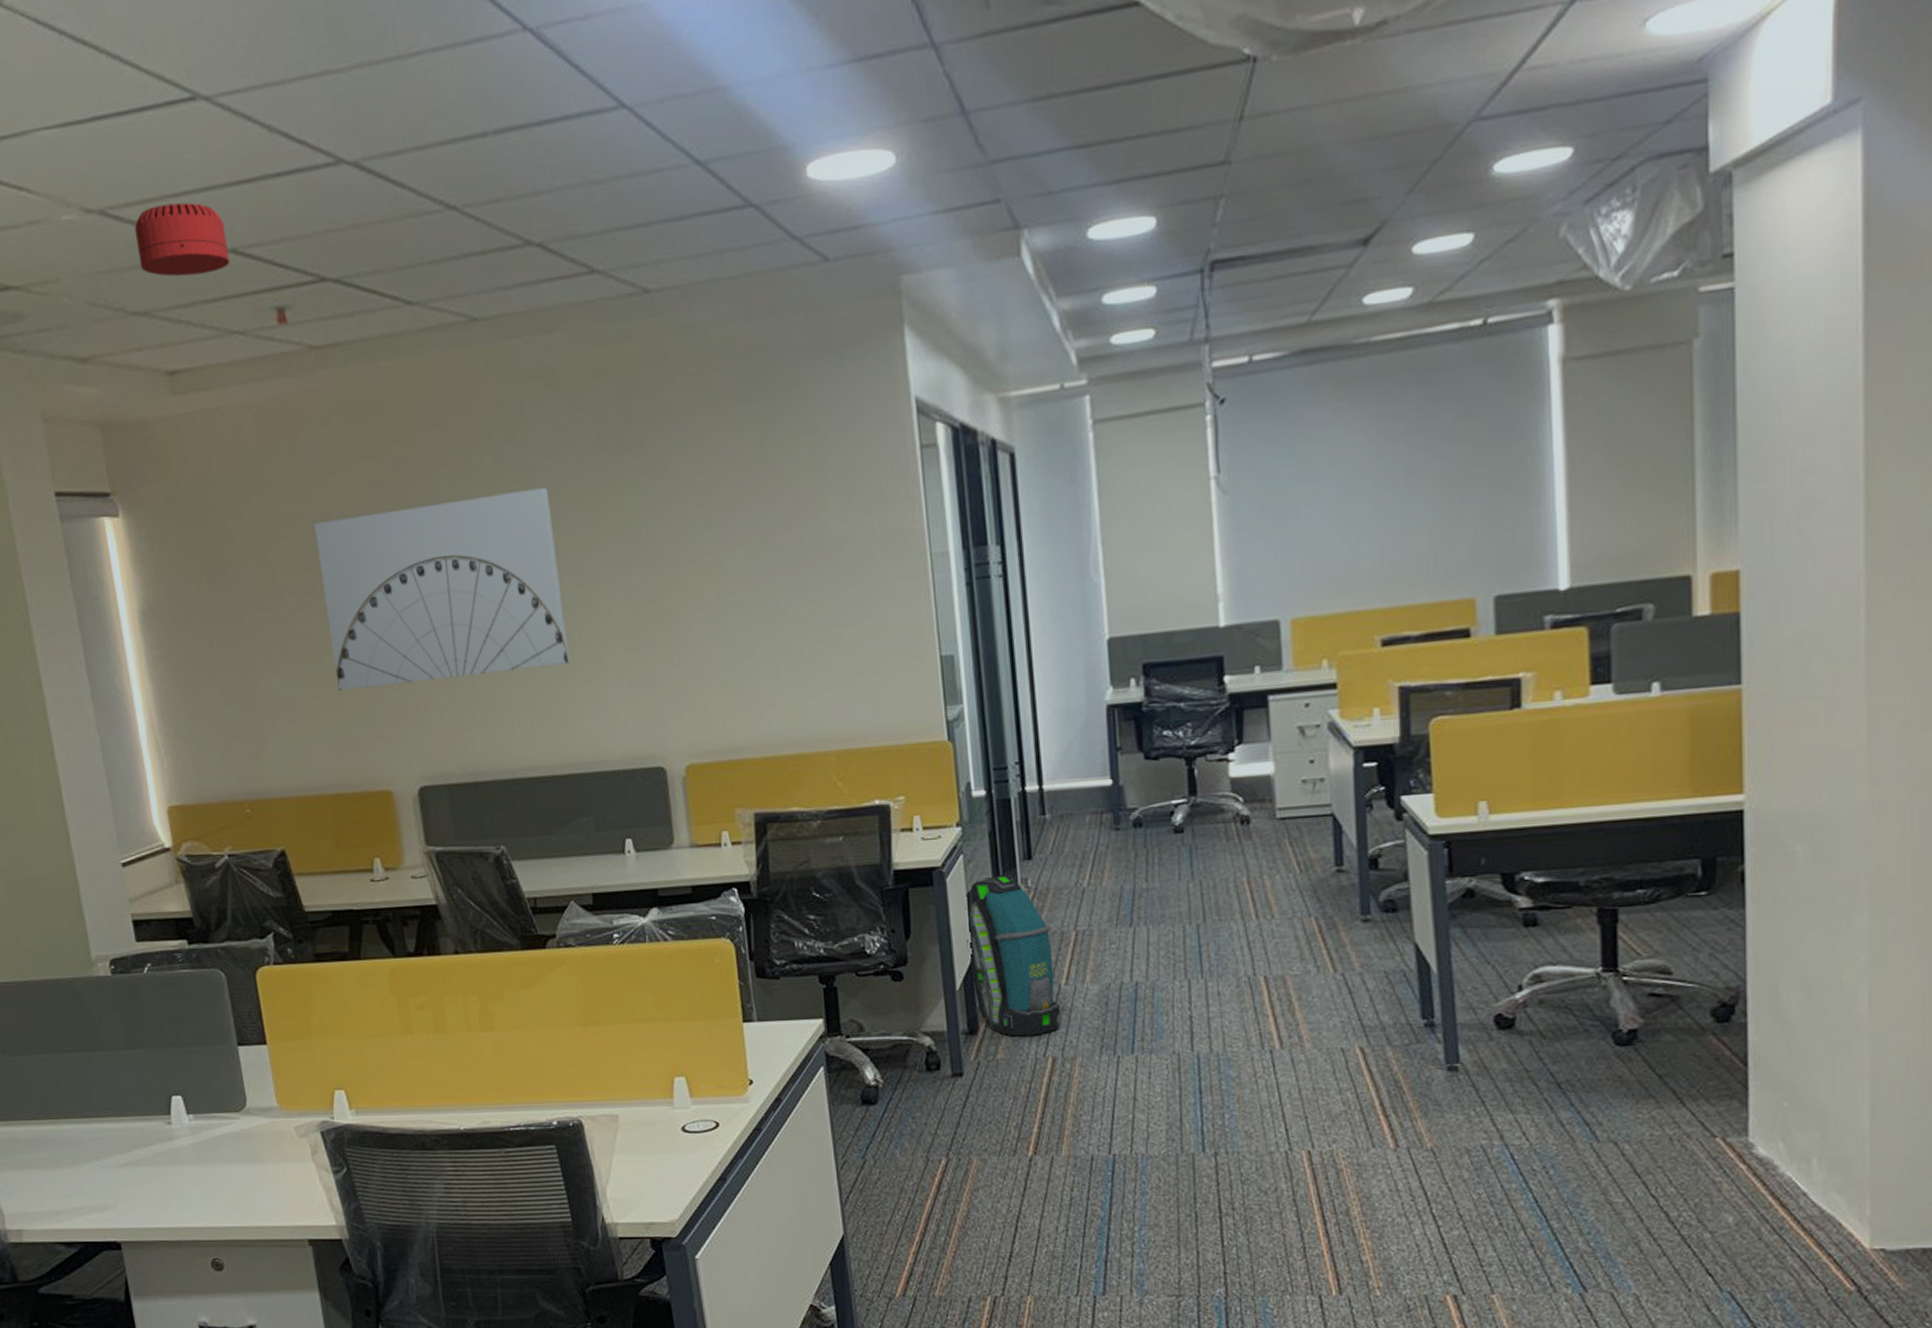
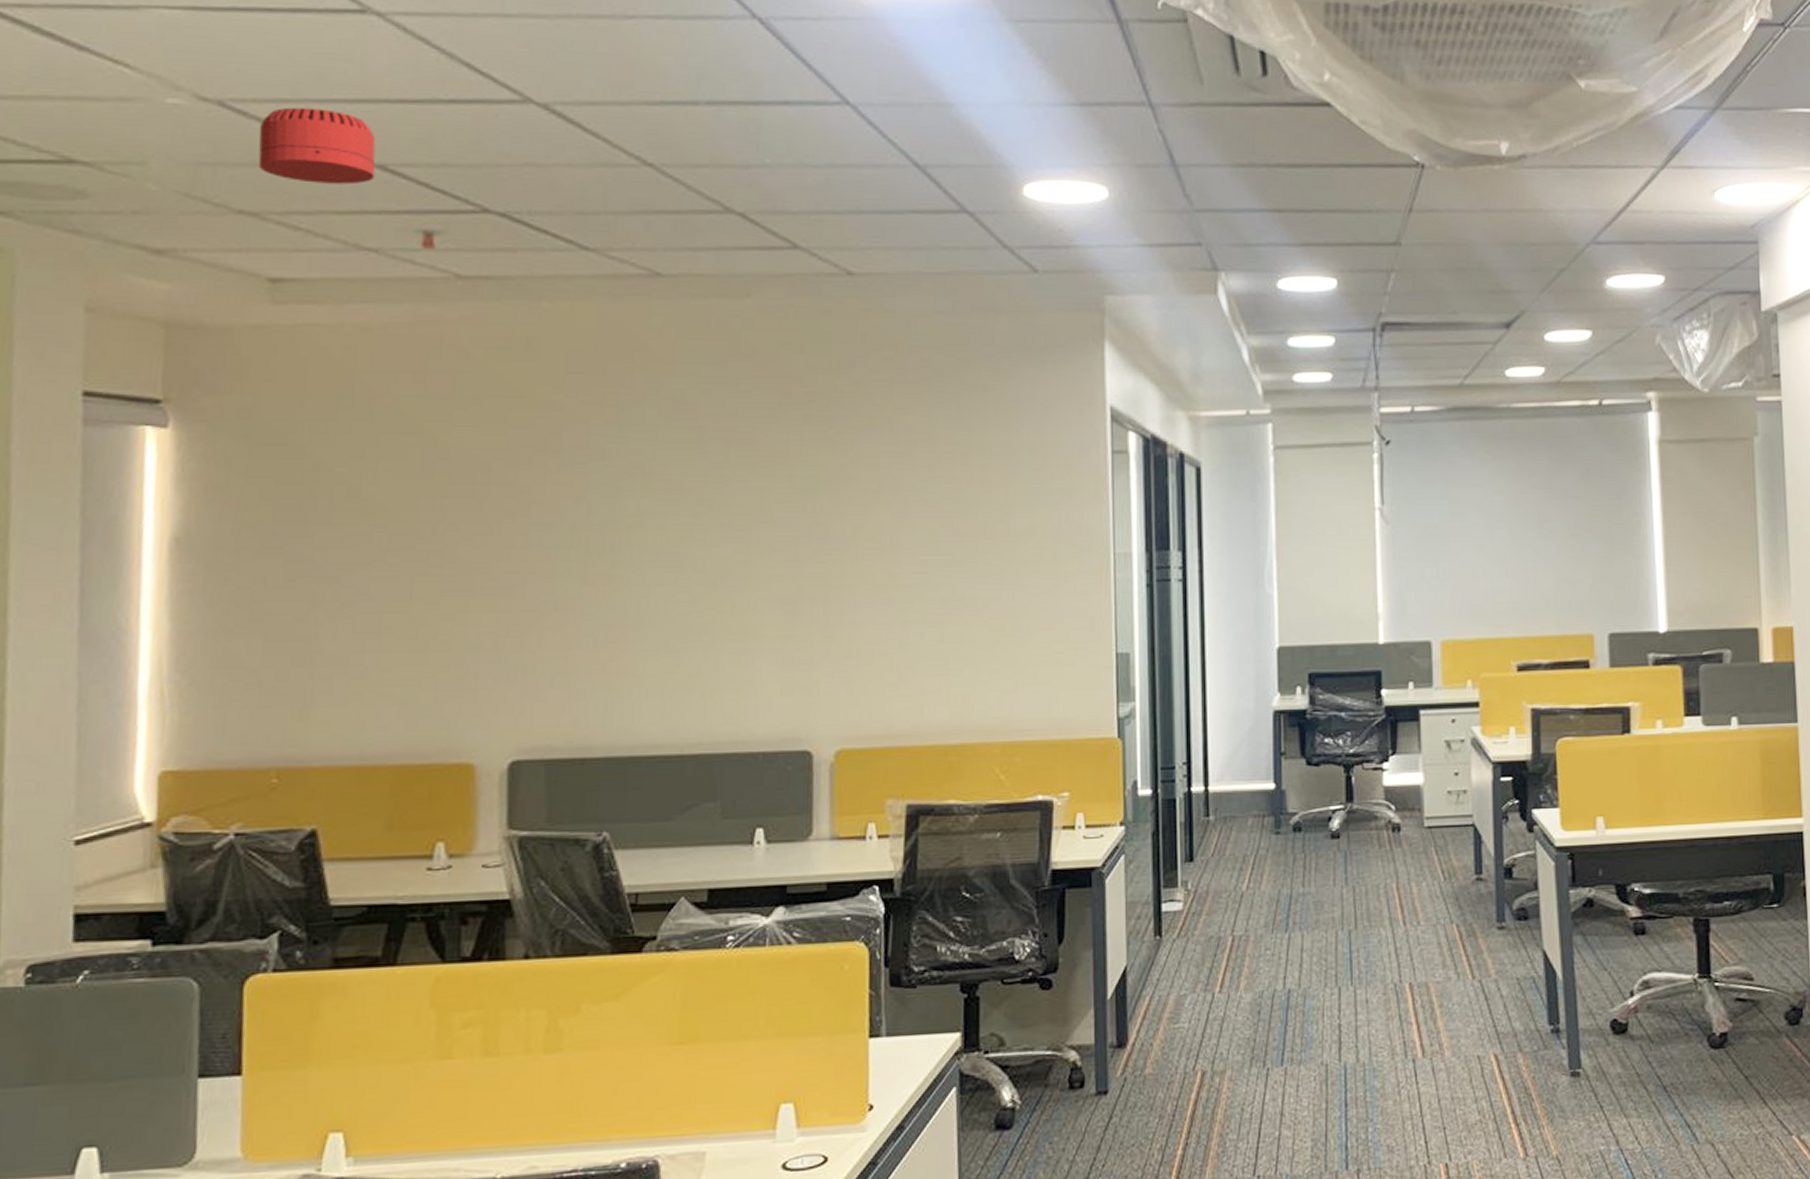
wall art: present [314,487,570,691] -> none [424,450,717,646]
backpack: present [965,874,1061,1037] -> none [1122,876,1213,1049]

